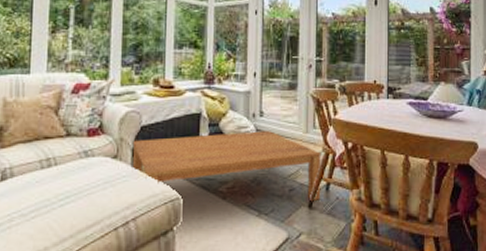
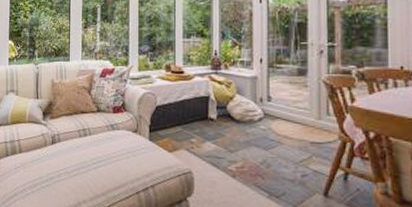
coffee table: present [132,131,321,200] -> none [149,115,338,190]

